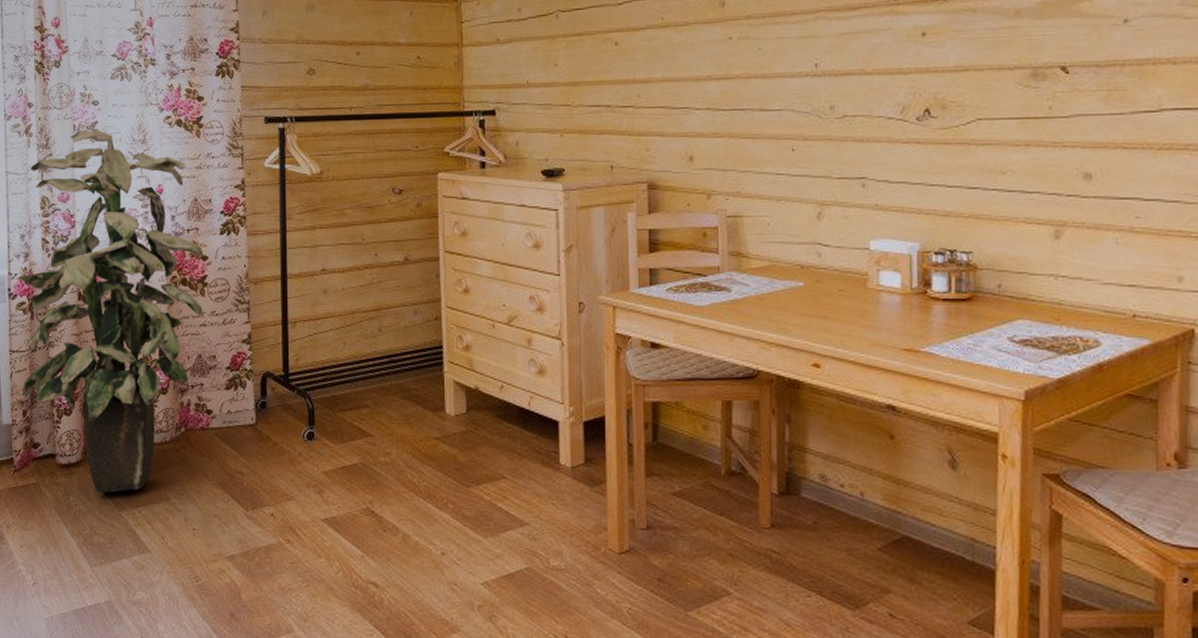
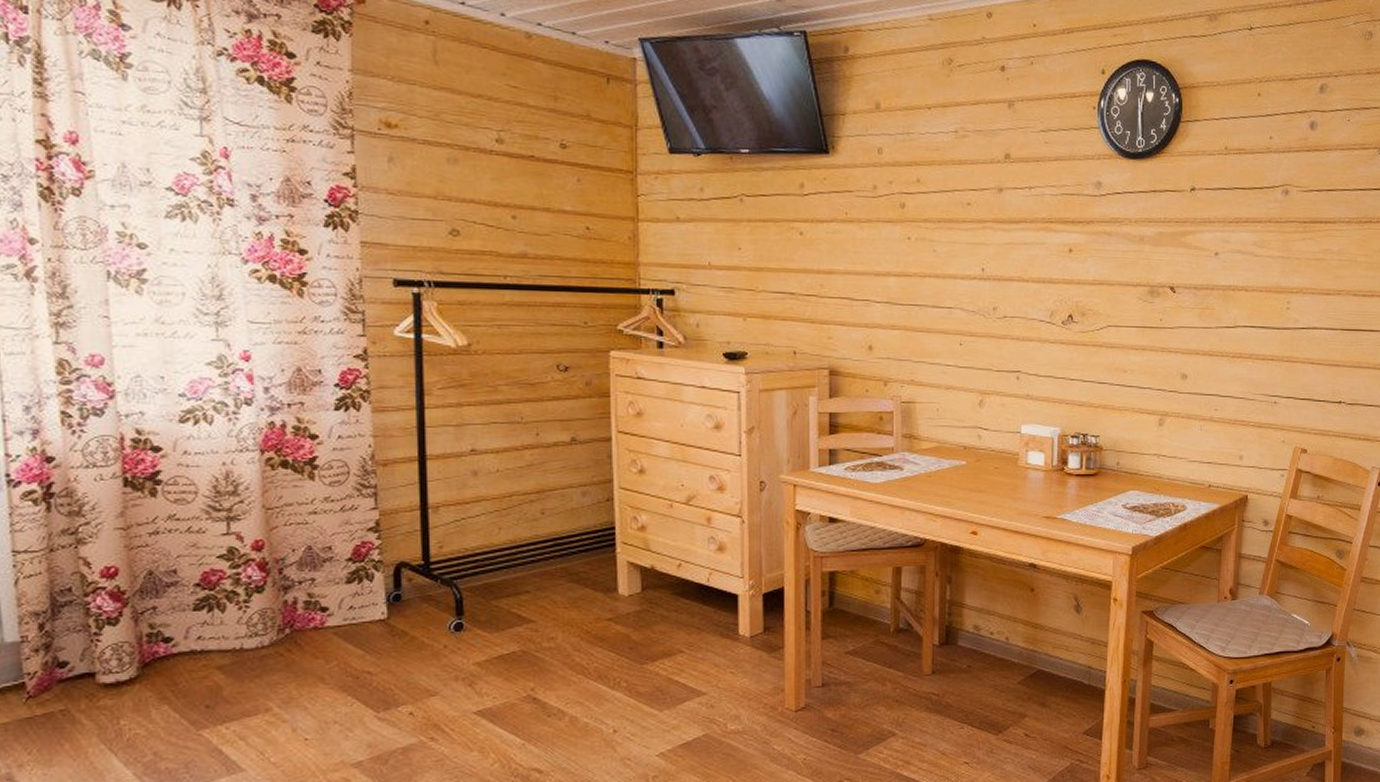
indoor plant: present [17,130,203,494] -> none [21,279,313,713]

